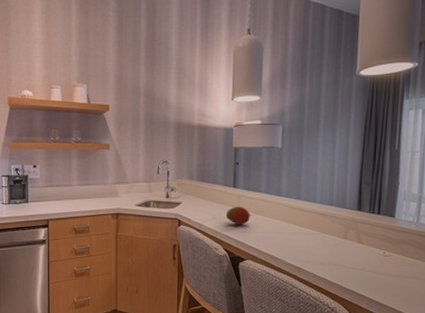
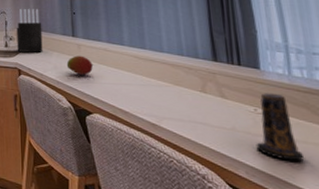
knife block: none [178,157,205,203] -> present [17,8,43,52]
candle: none [378,238,414,294] -> present [256,93,305,162]

